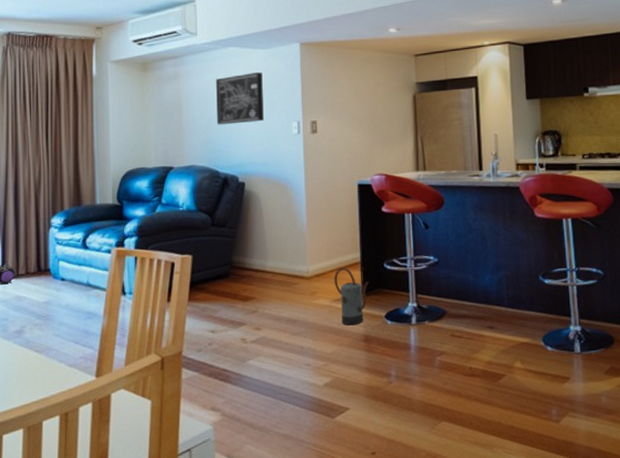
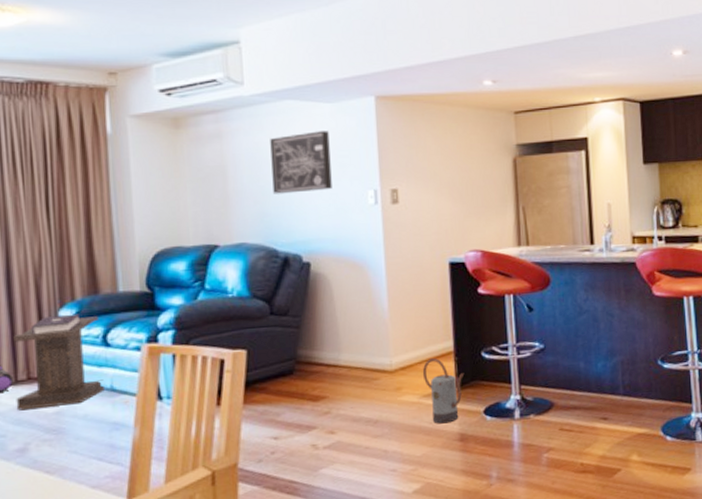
lectern: none [17,221,82,299] -> present [13,313,104,411]

